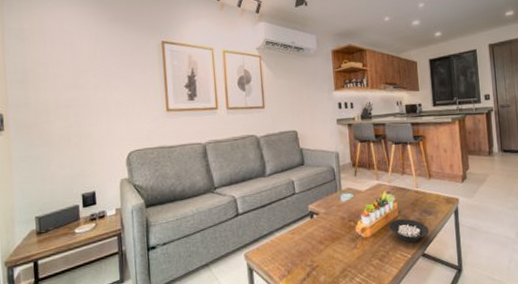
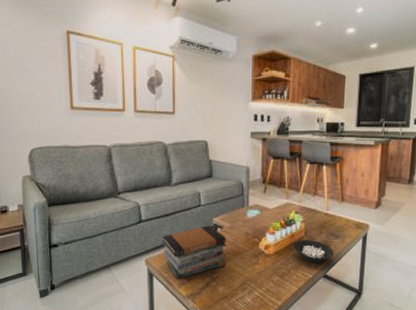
book stack: none [260,213,325,272] -> present [162,225,226,279]

